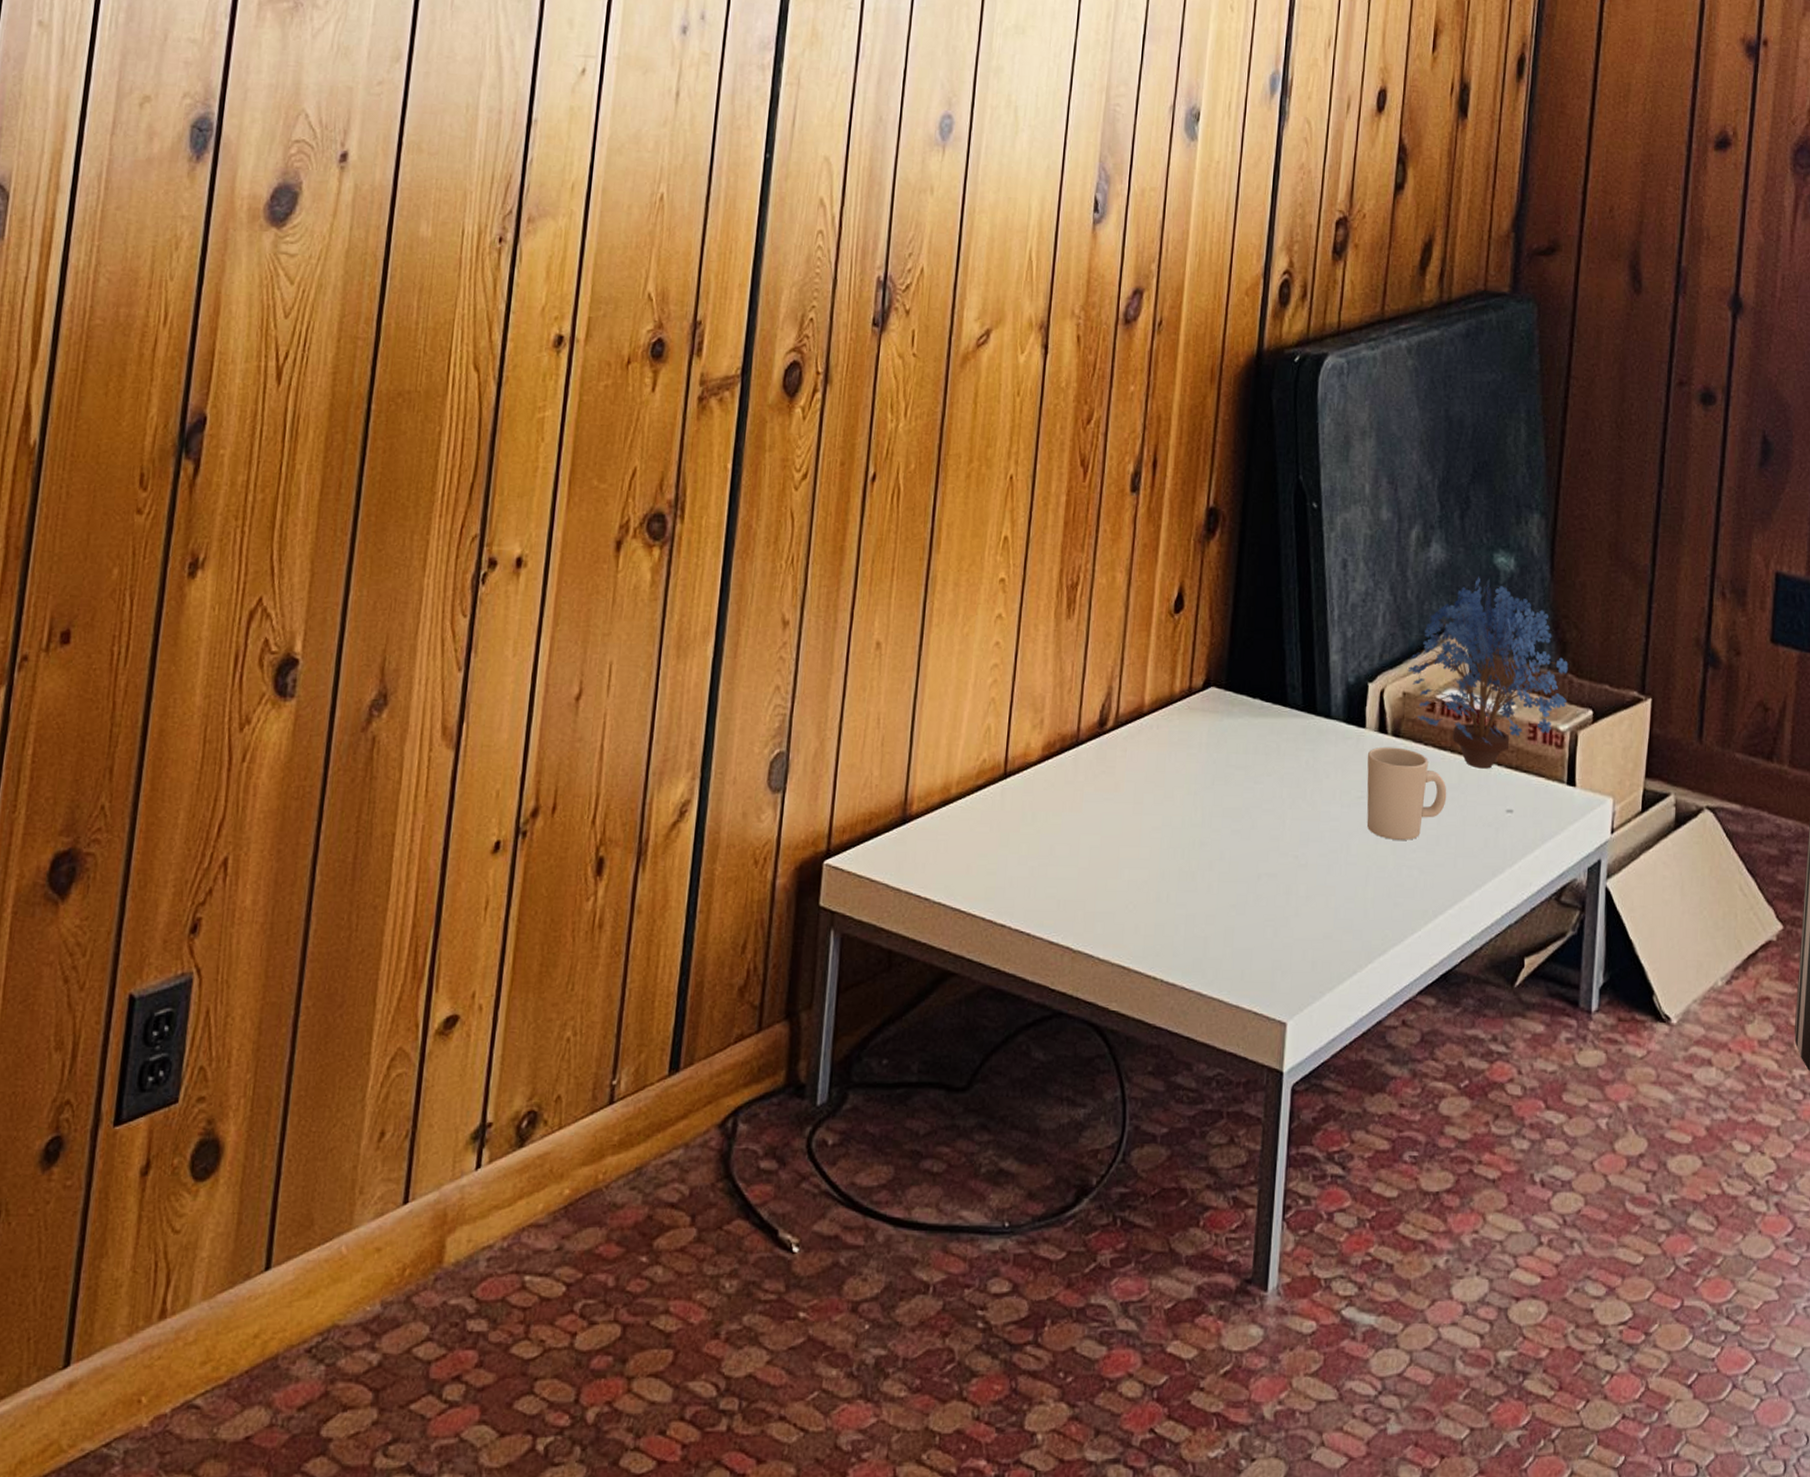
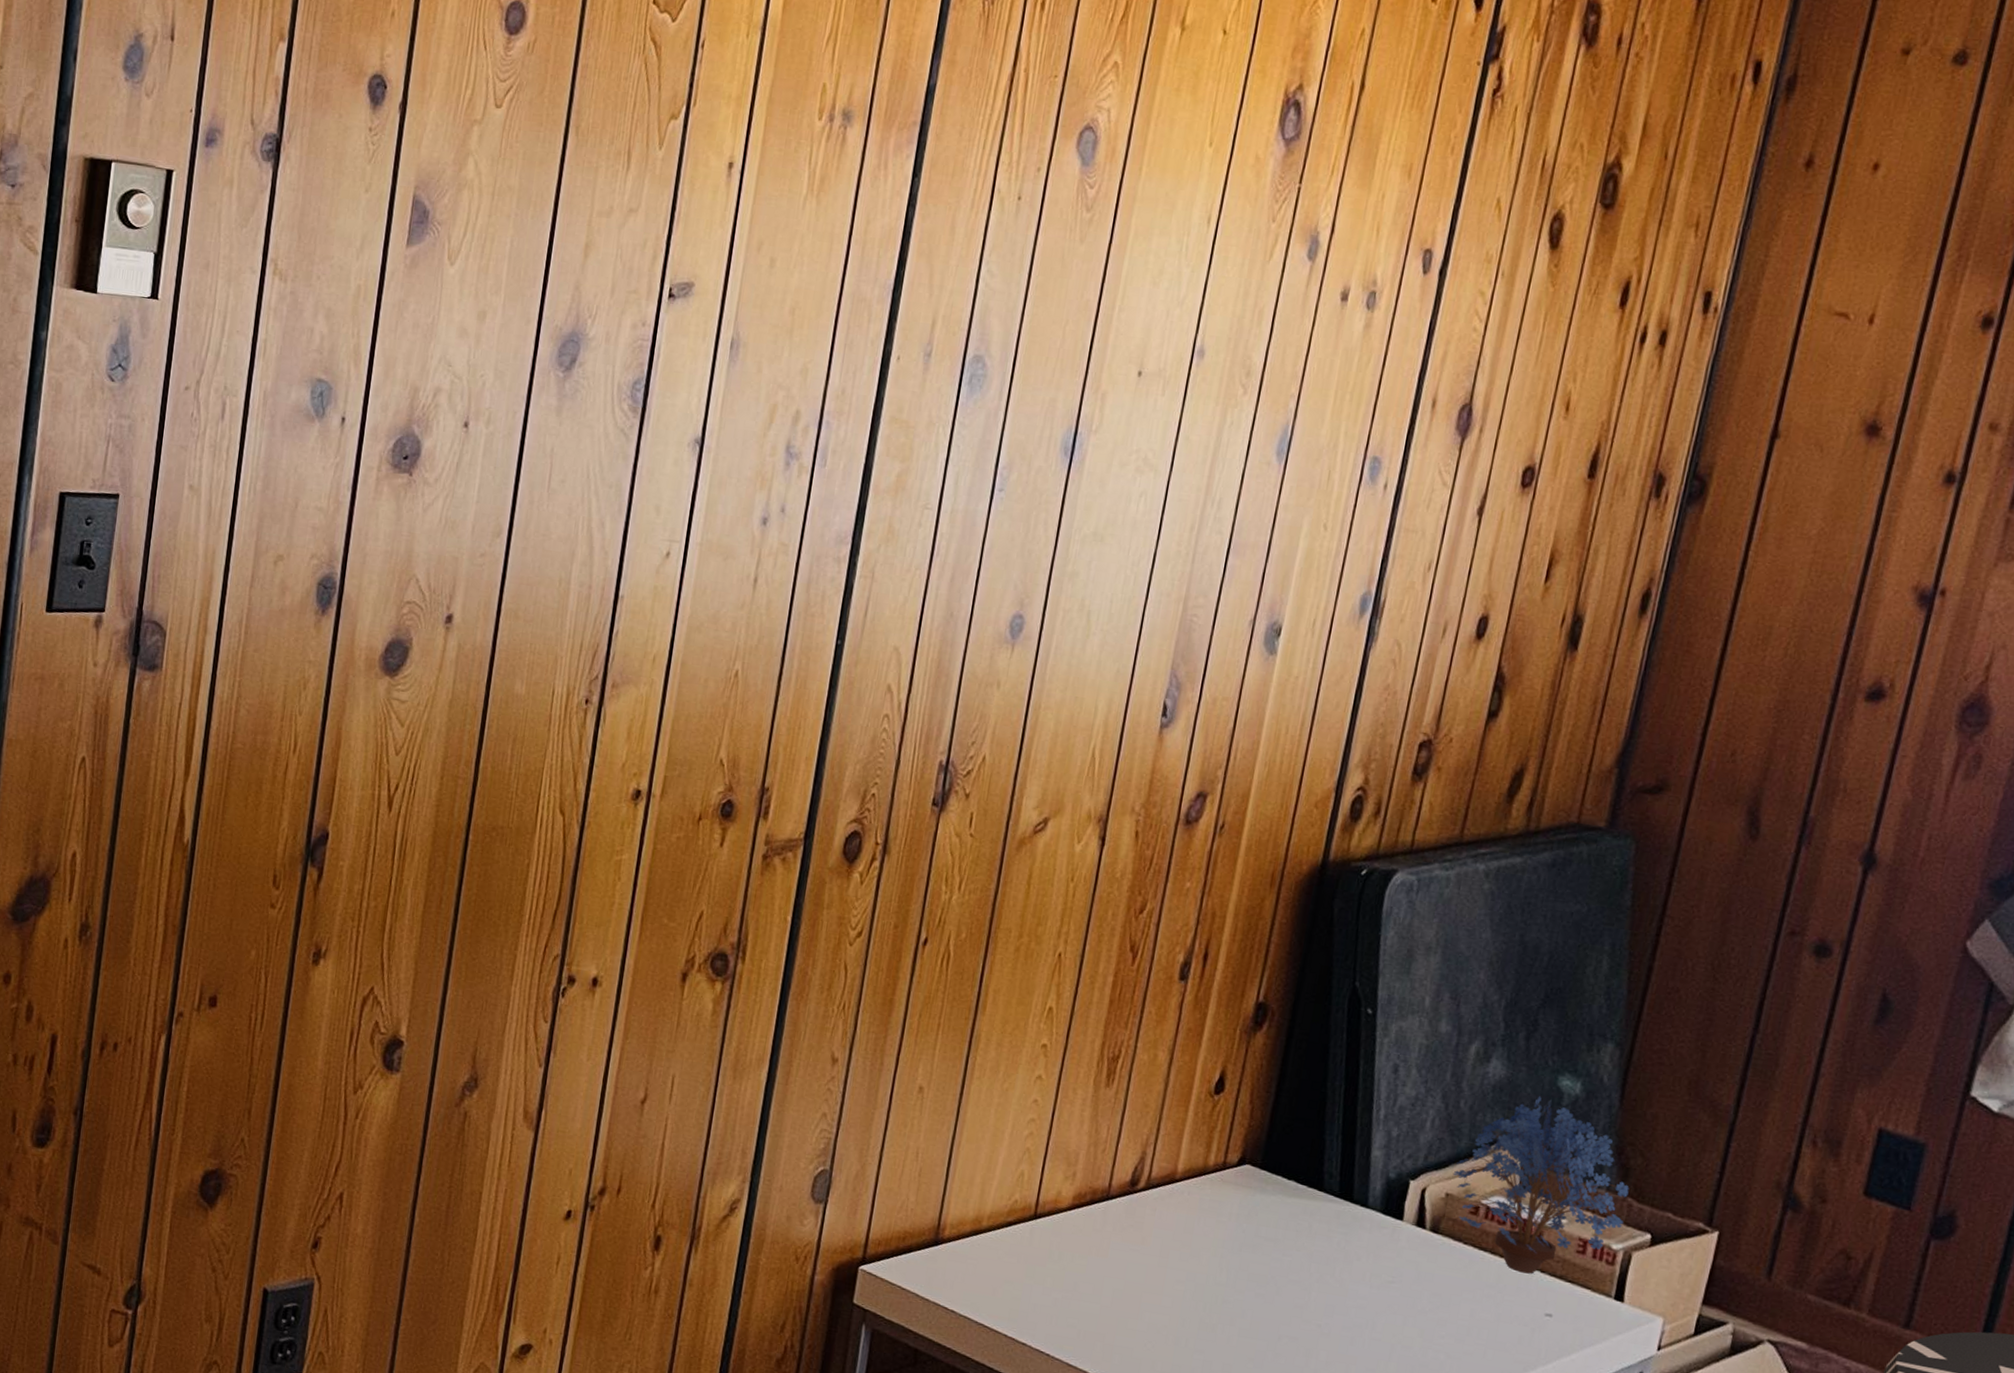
mug: present [1366,746,1447,840] -> none [1395,1239,1483,1327]

